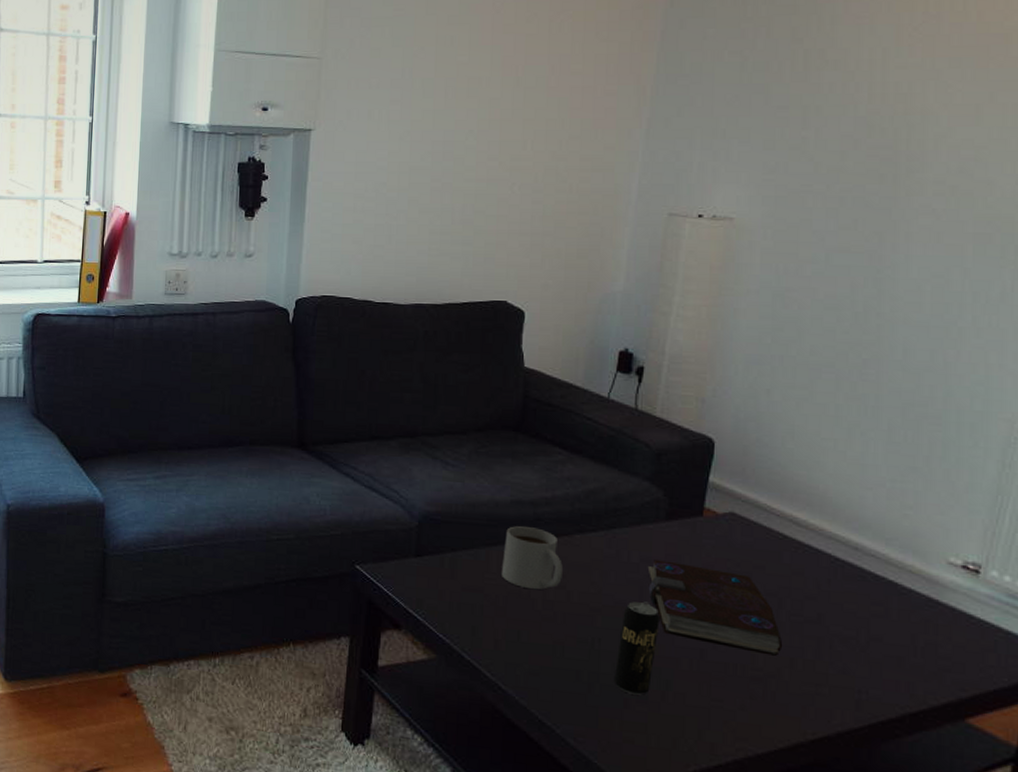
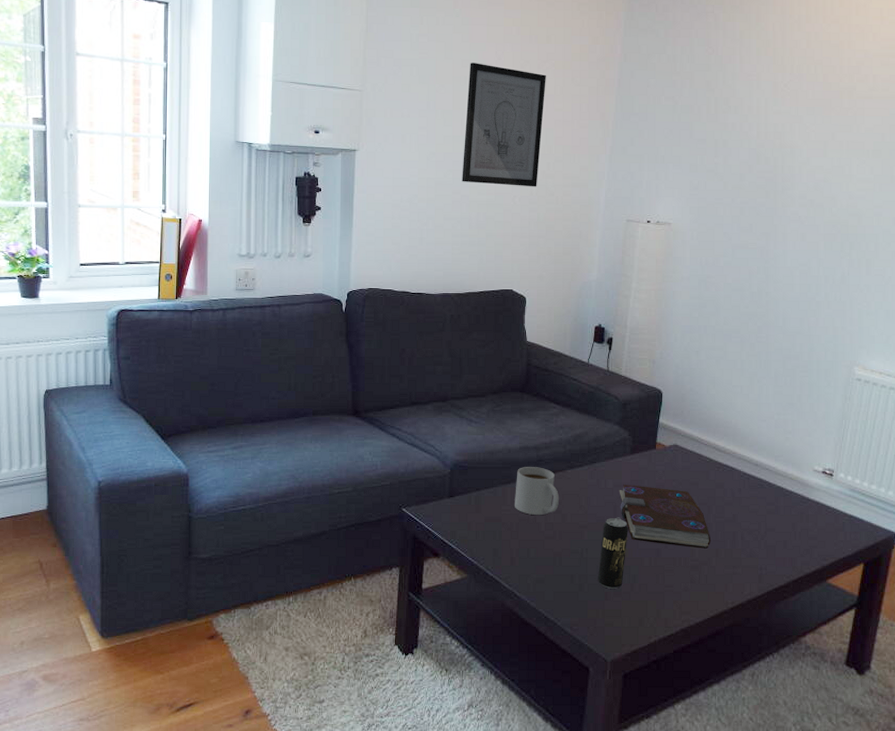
wall art: none [443,18,560,172] -> present [462,63,546,187]

